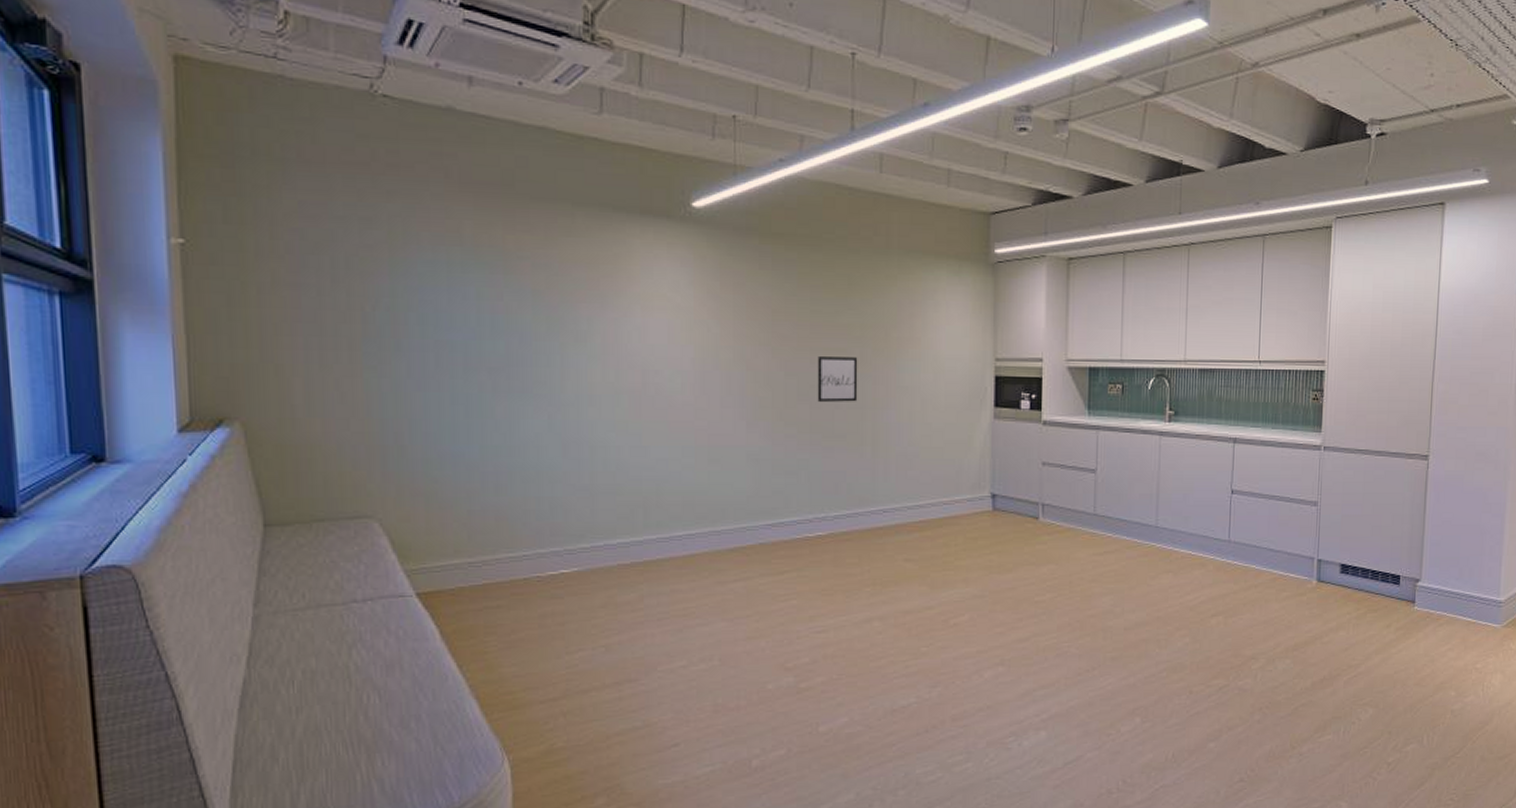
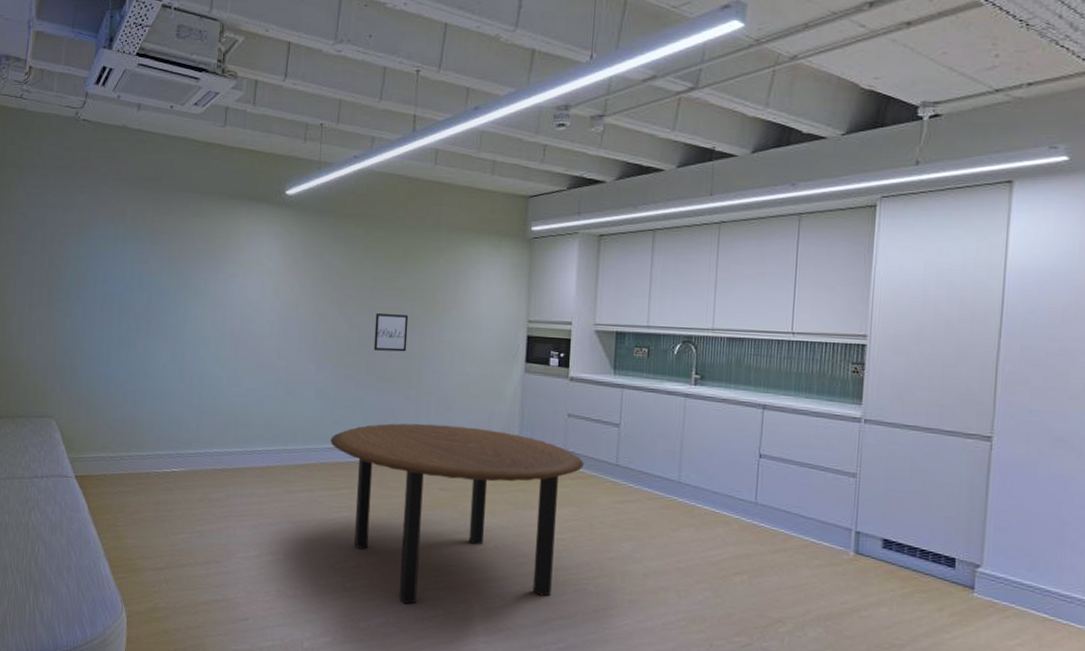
dining table: none [770,485,1061,696] -> present [330,423,584,604]

